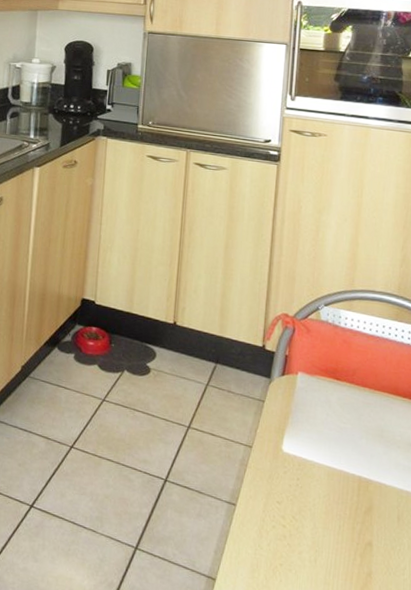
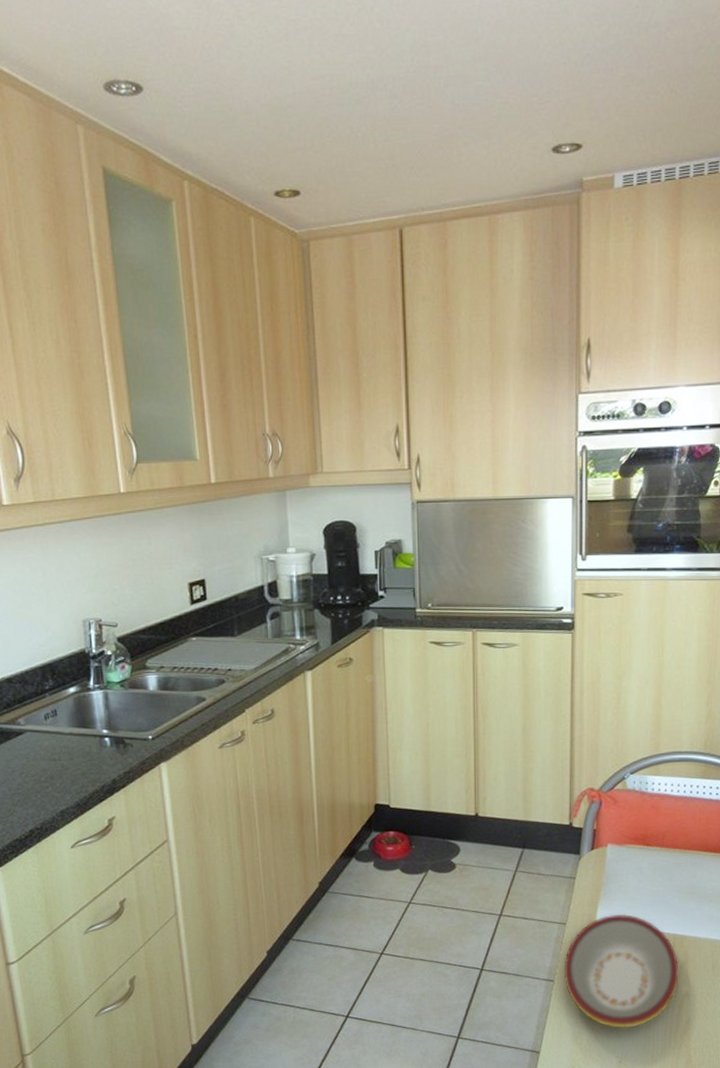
plate: none [246,445,363,570] -> present [565,914,679,1028]

